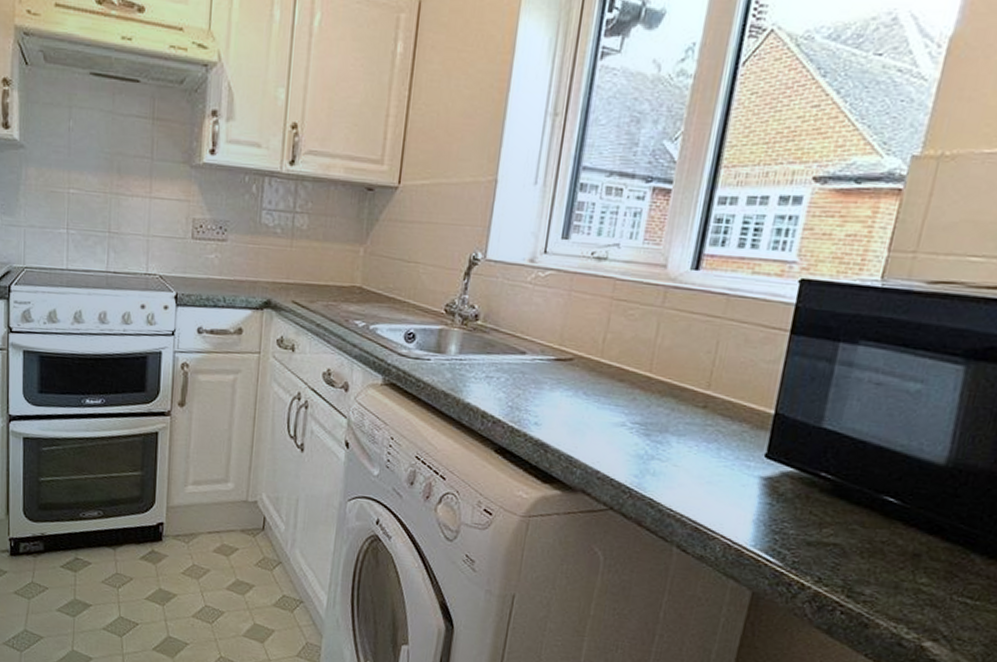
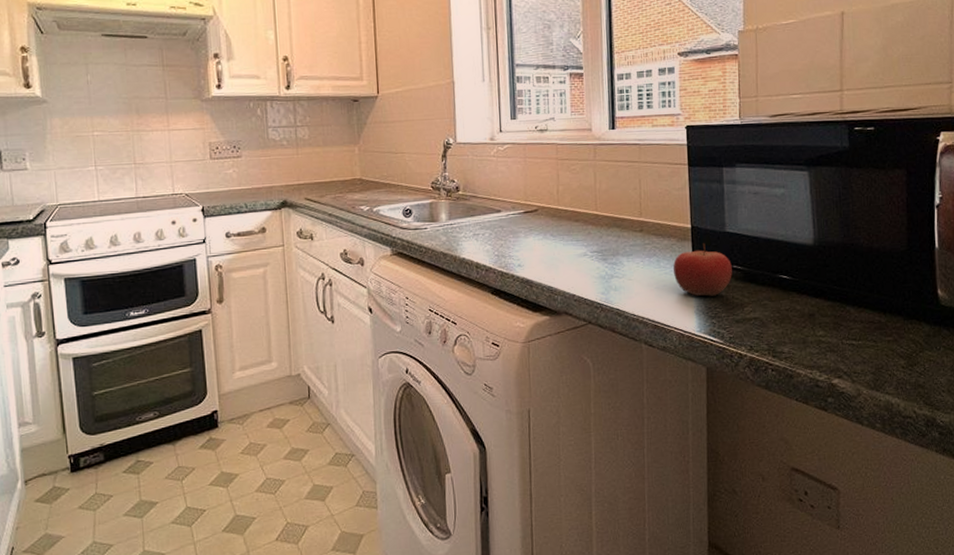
fruit: none [735,437,820,506] -> present [672,243,732,296]

